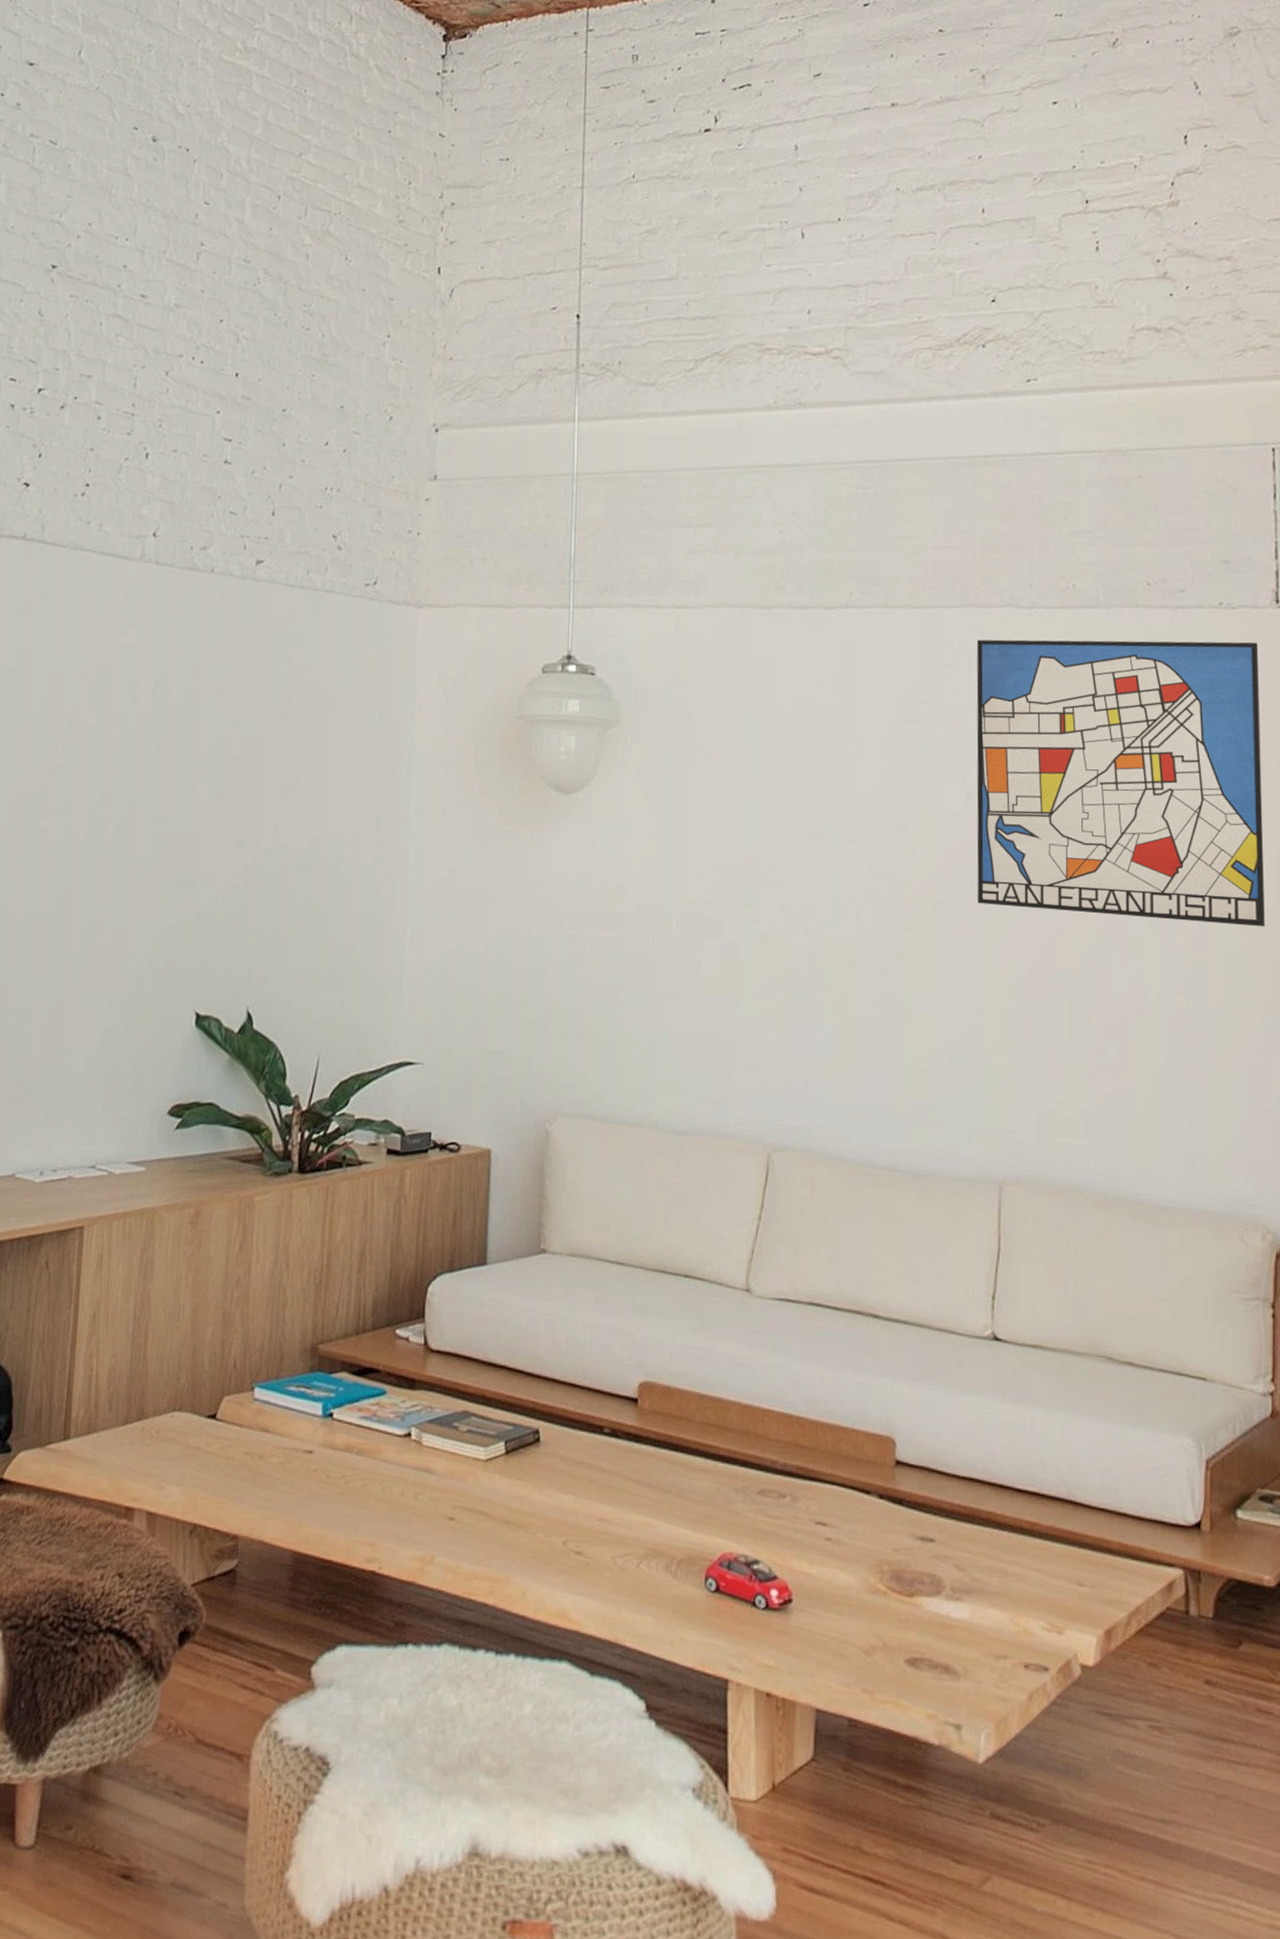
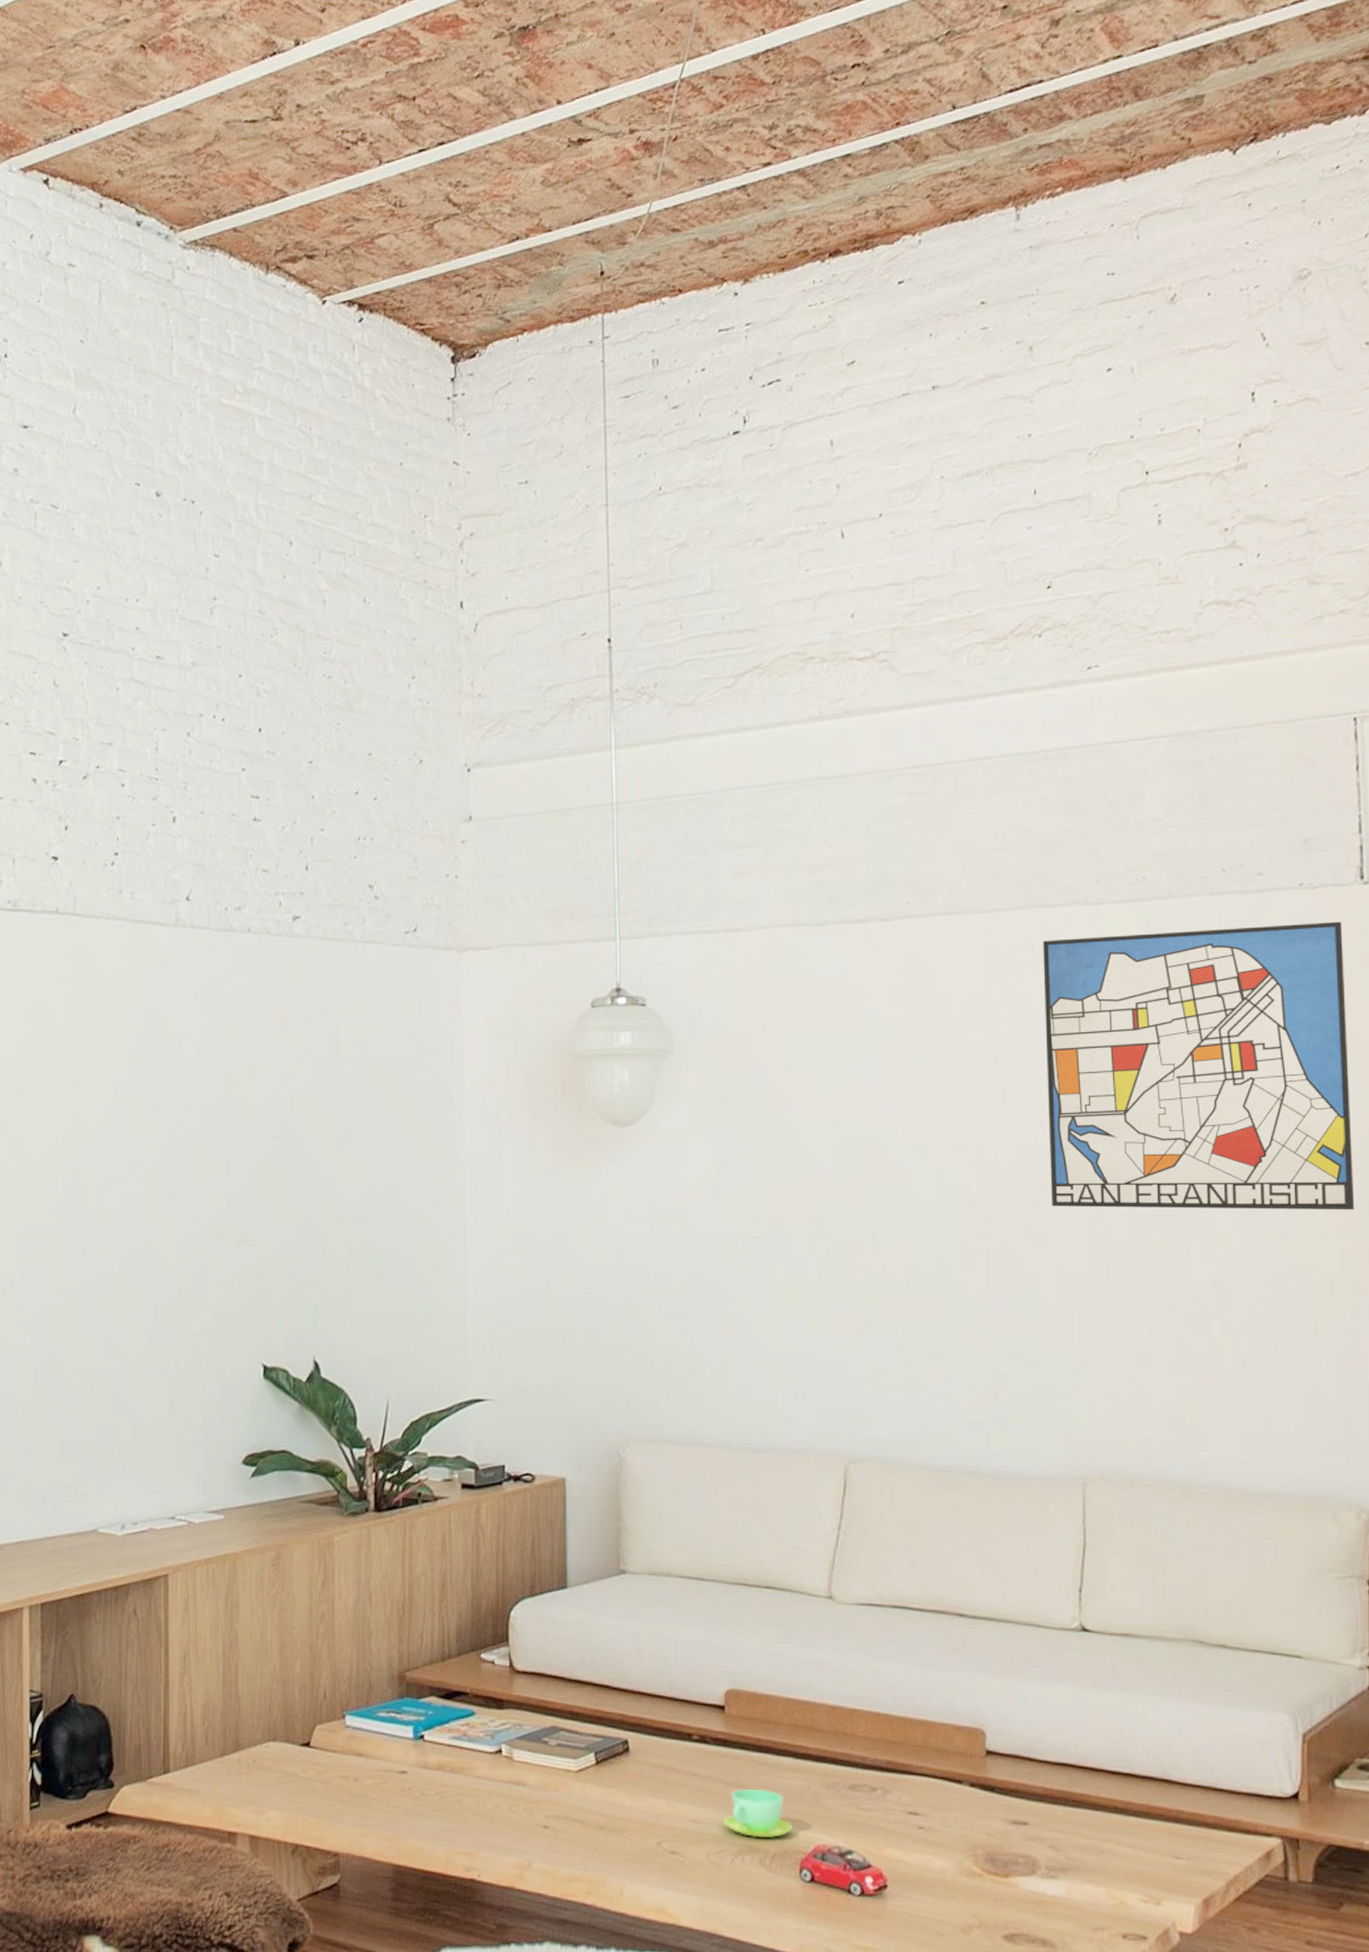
cup: none [631,1487,700,1543] -> present [723,1788,793,1839]

